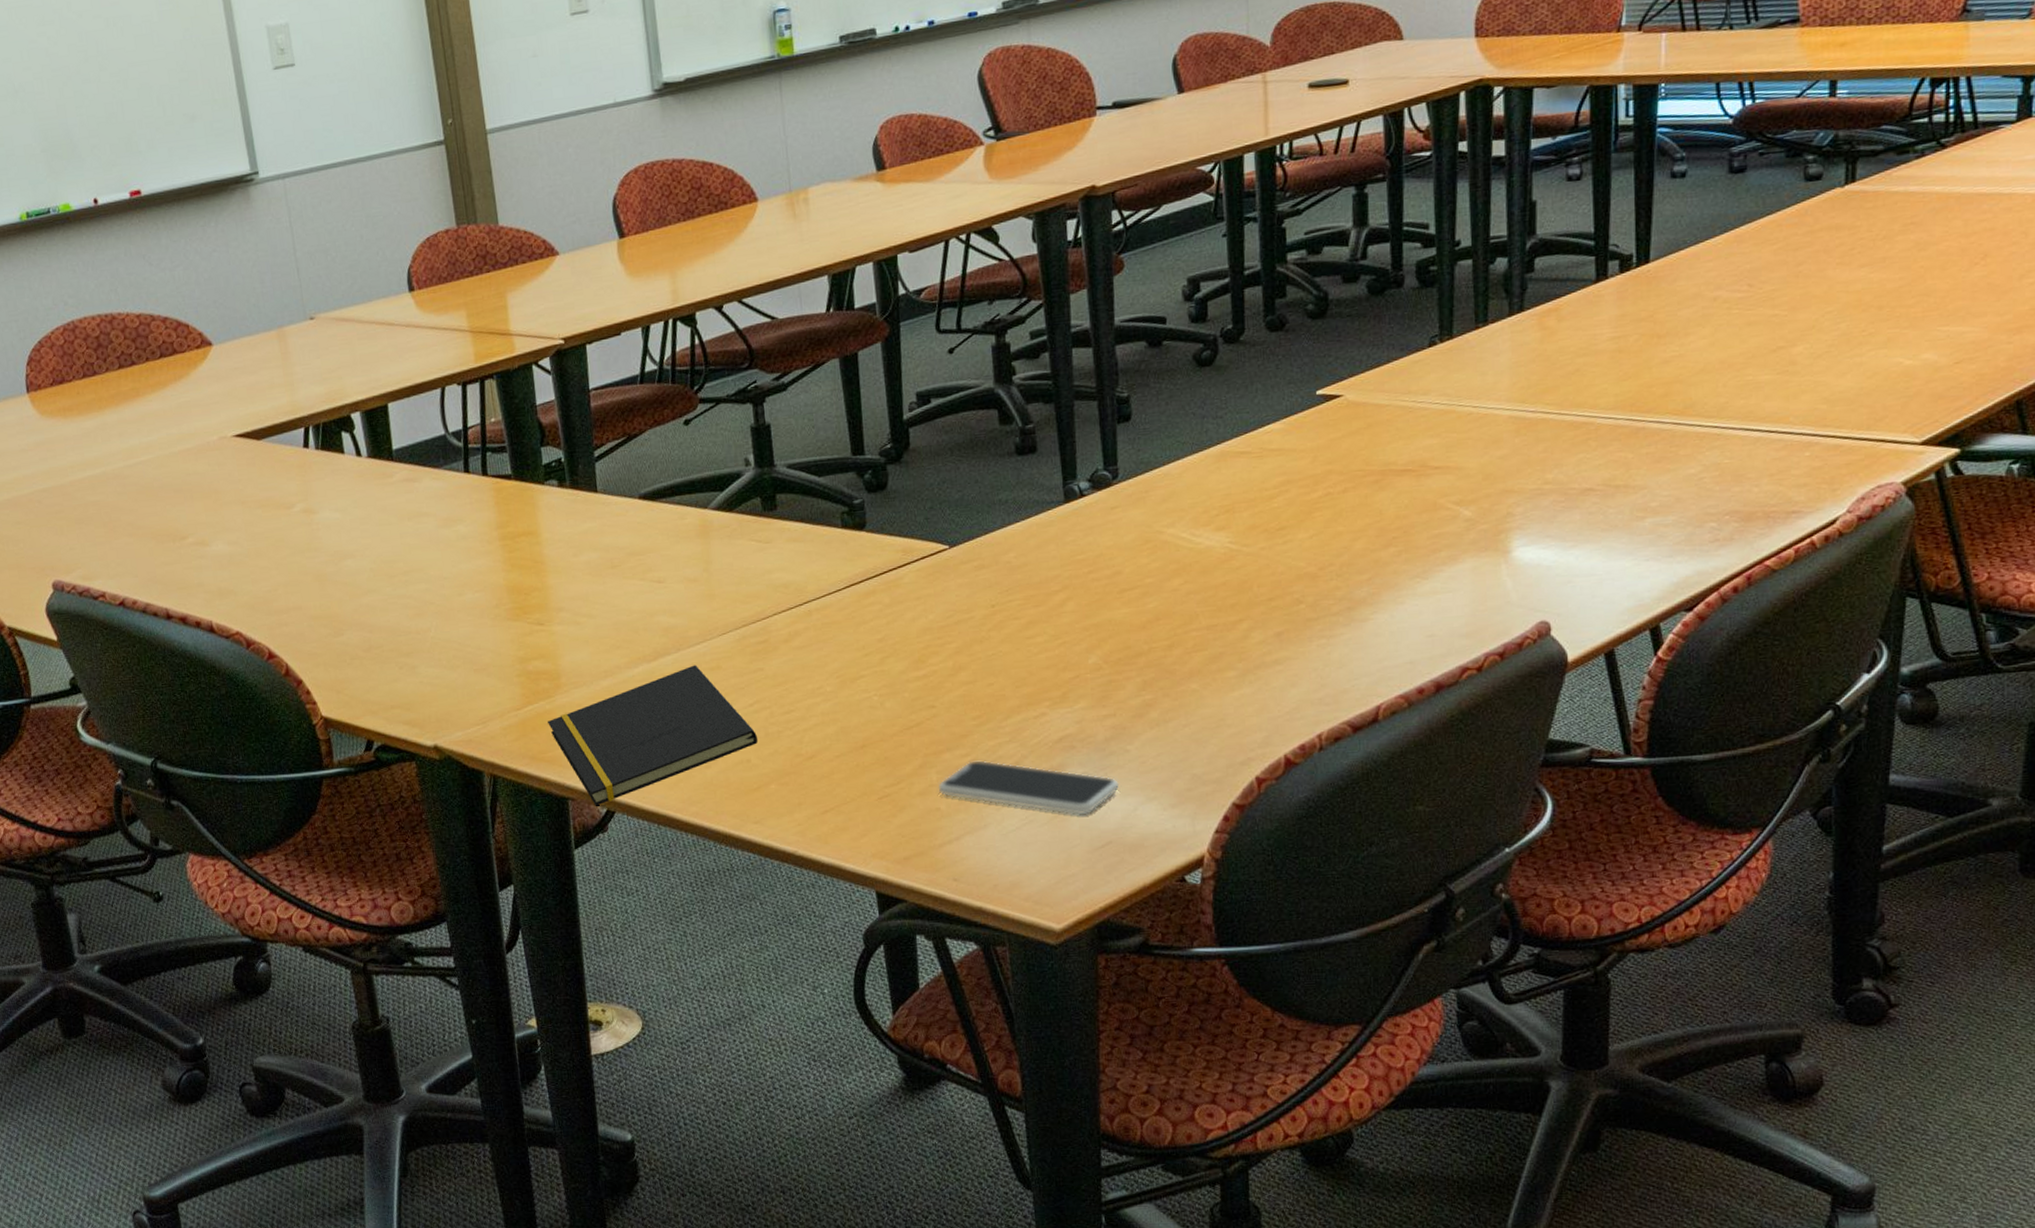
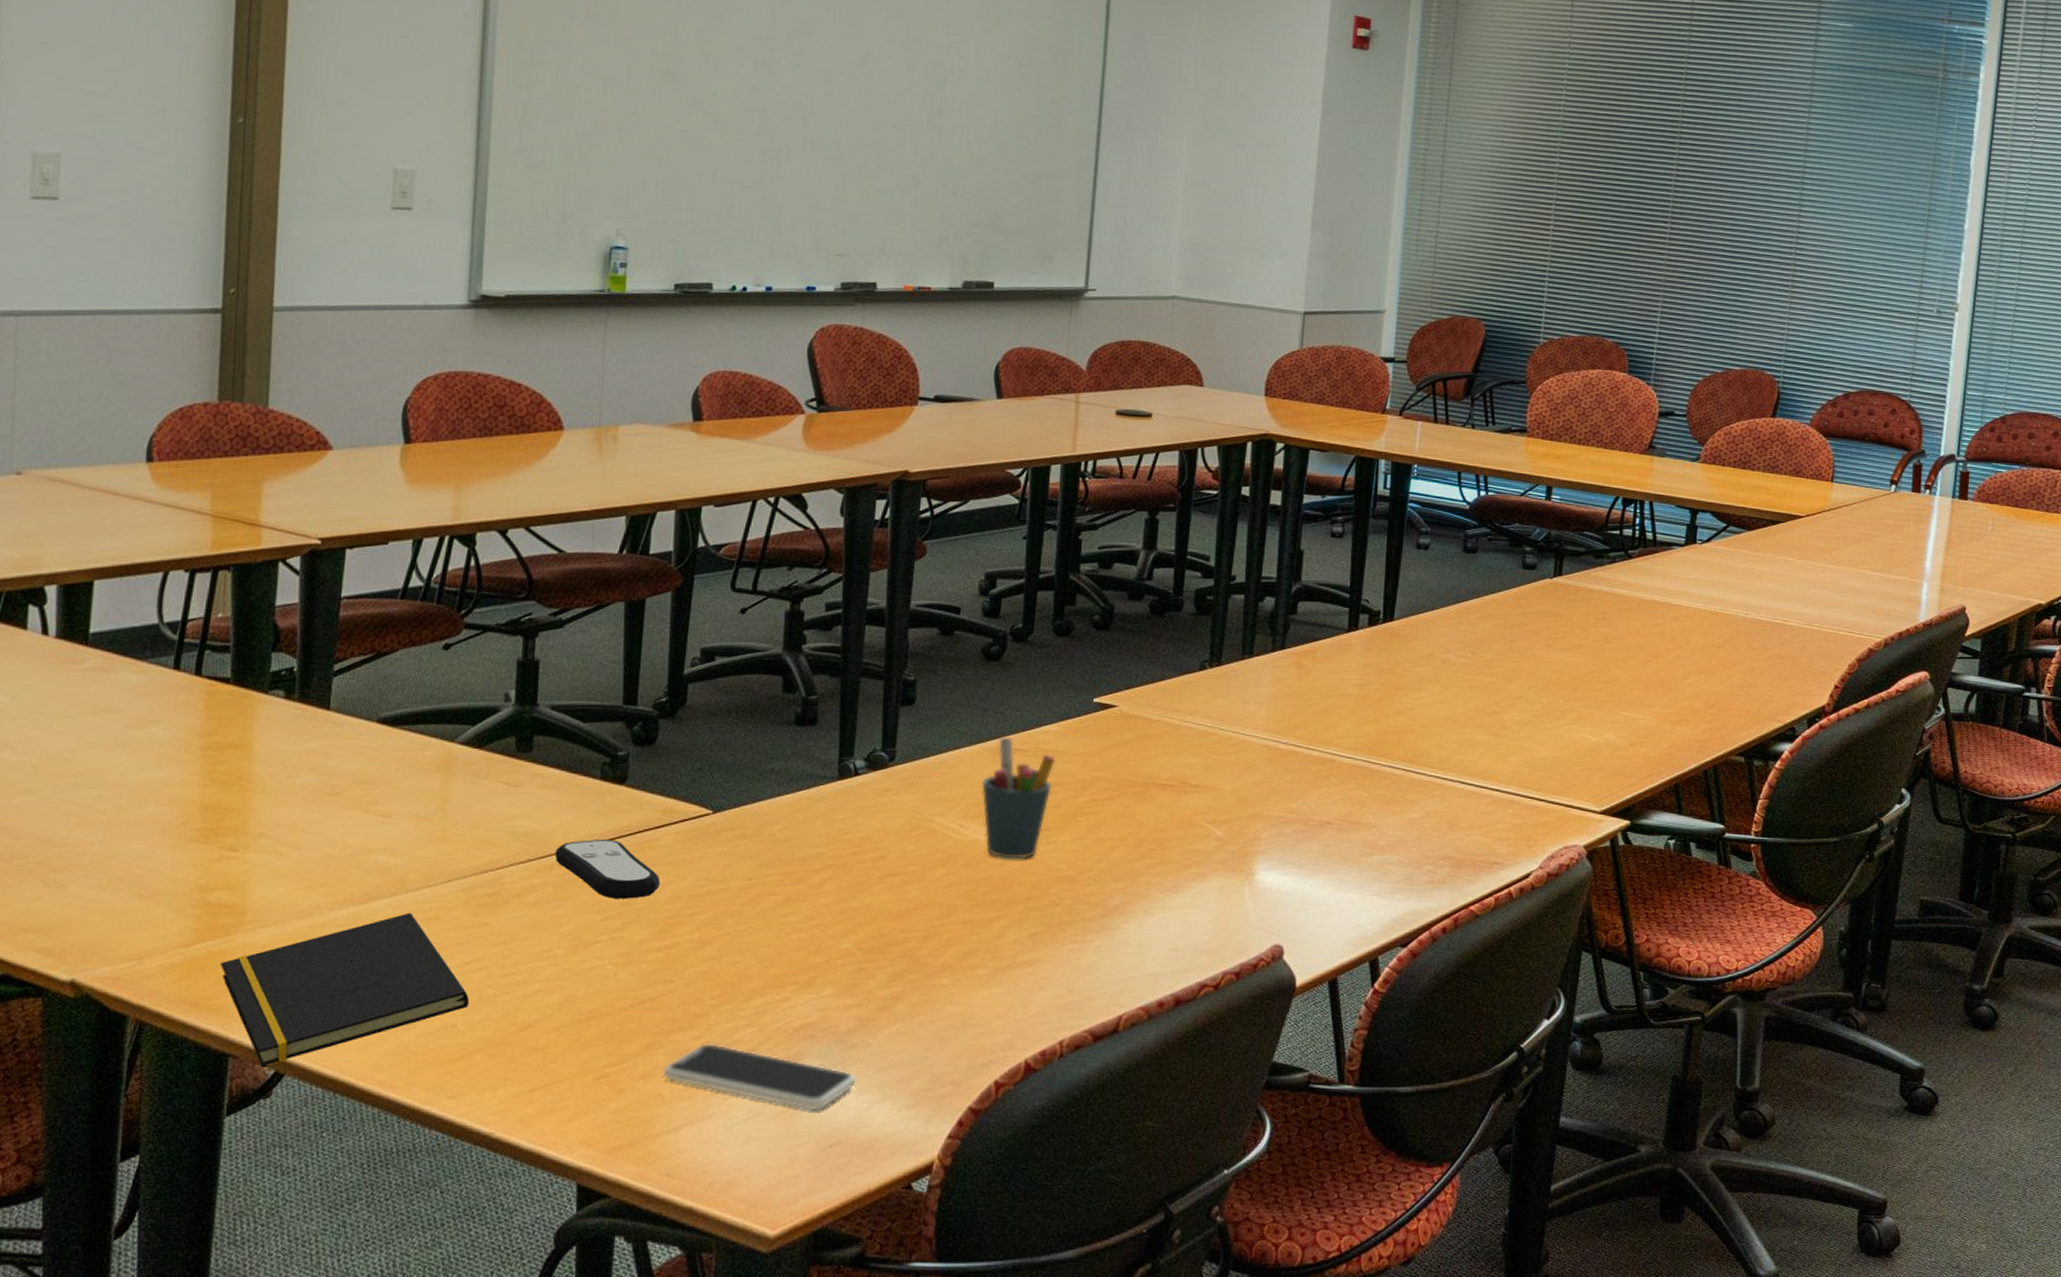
remote control: none [811,582,911,636] -> present [554,838,661,899]
pen holder: none [1209,441,1283,563] -> present [981,736,1056,859]

